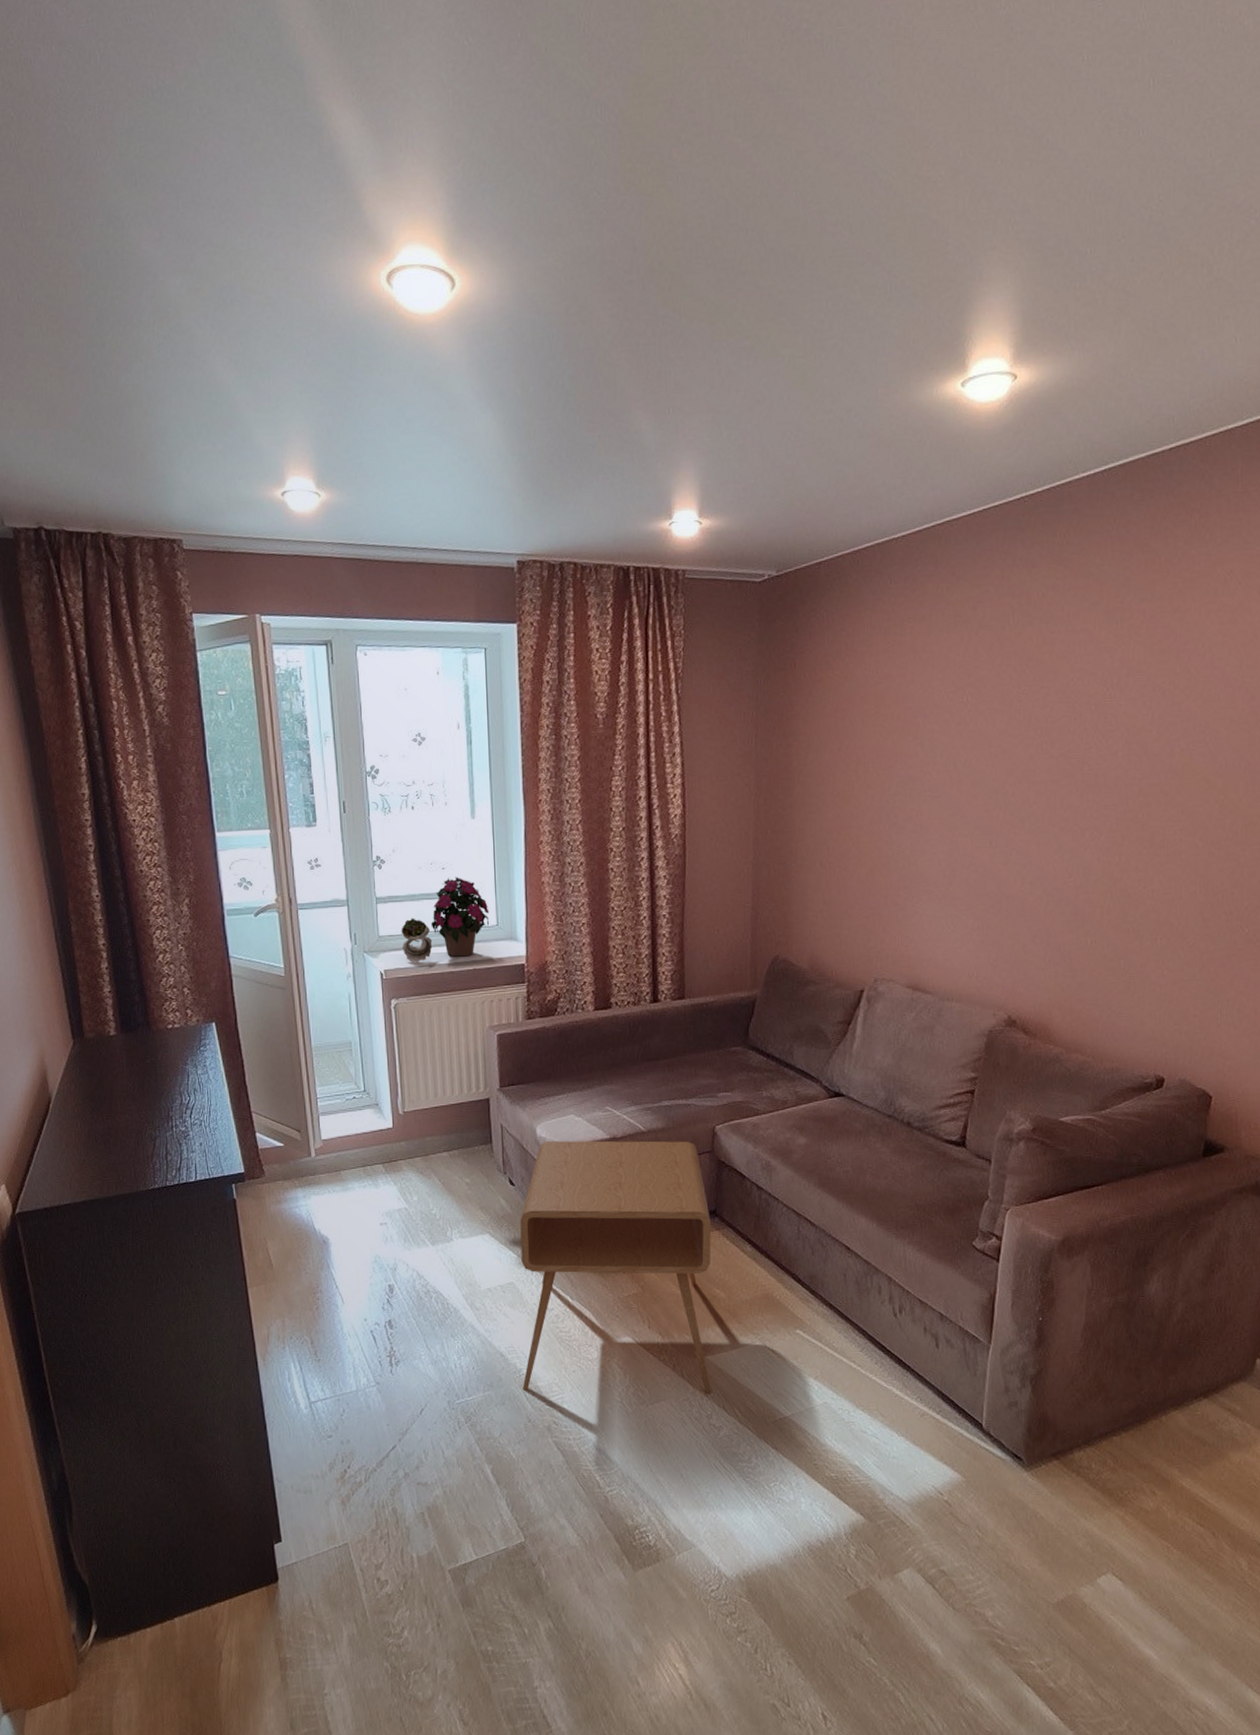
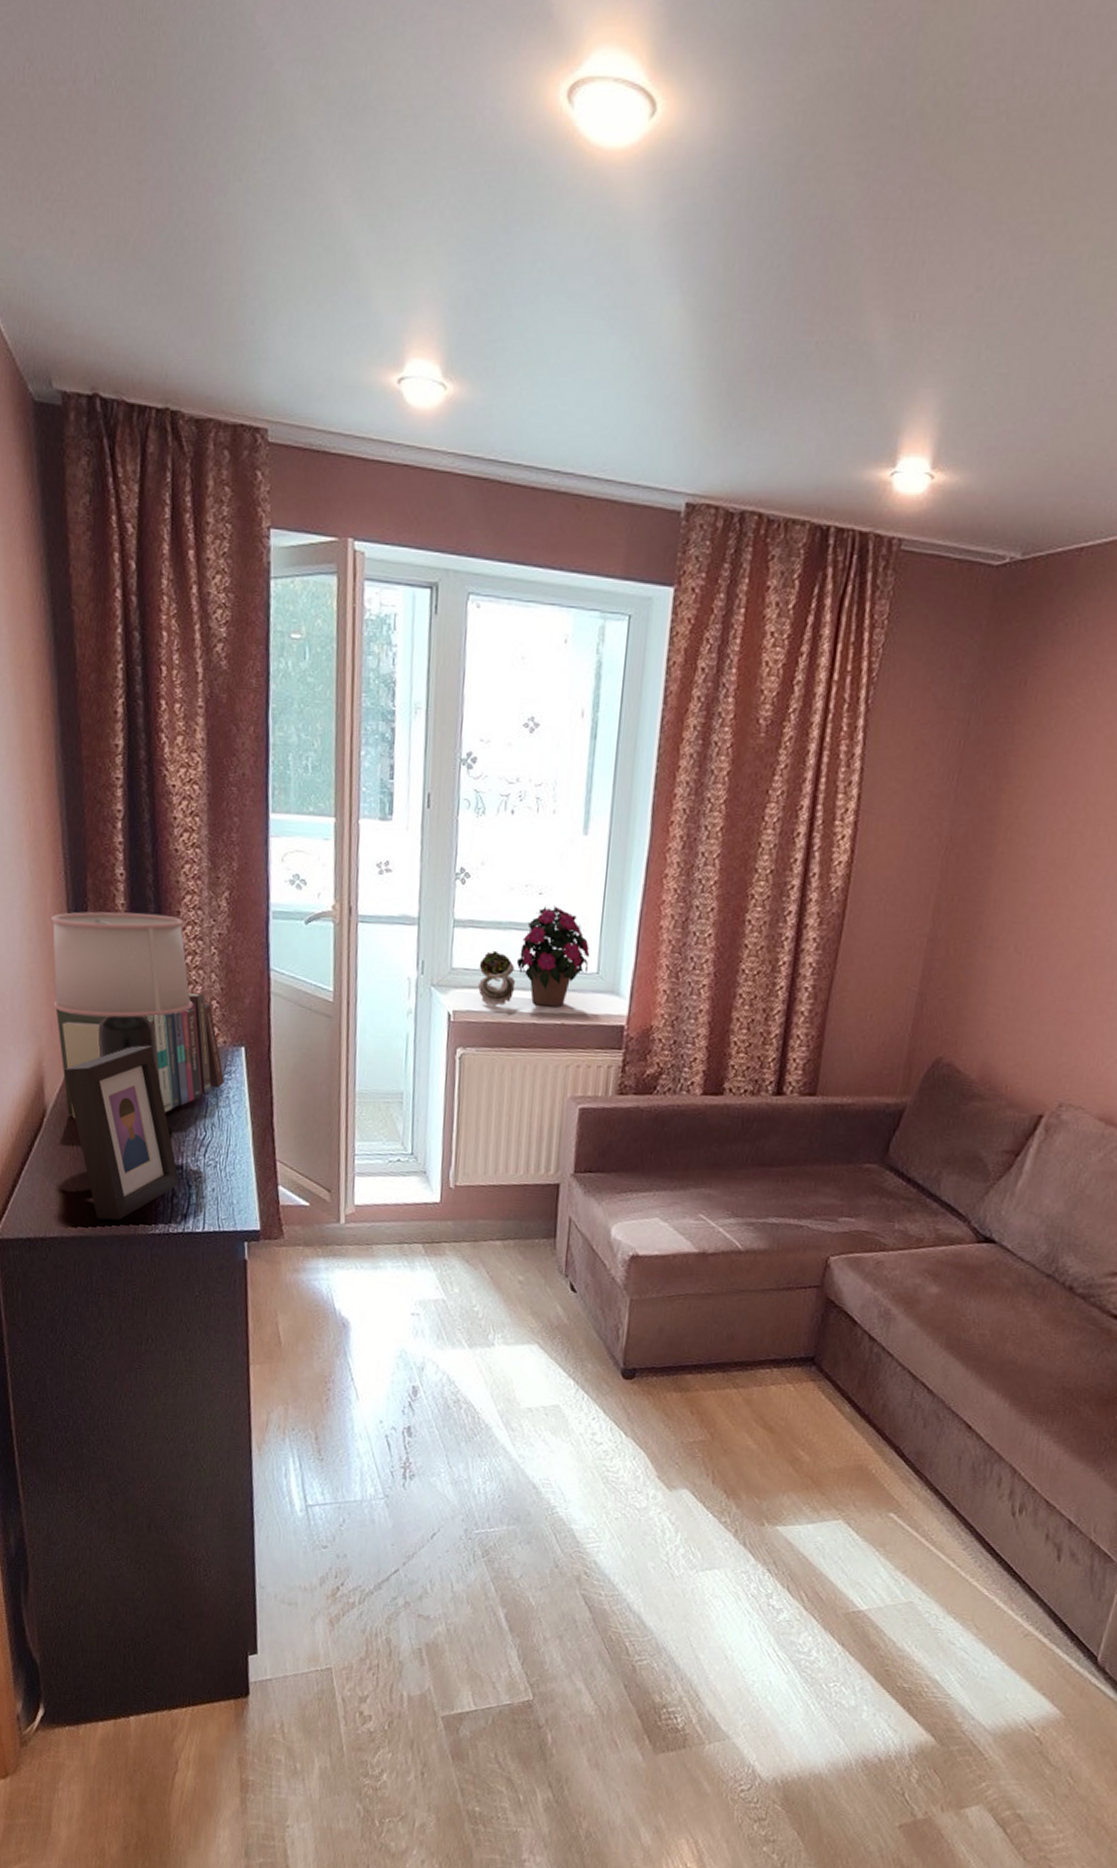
table lamp: none [40,924,167,1050] -> present [50,911,192,1069]
books: none [51,983,202,1102] -> present [55,992,225,1119]
picture frame: none [64,1032,172,1184] -> present [64,1045,180,1221]
side table: present [520,1140,712,1394] -> none [553,1244,807,1570]

